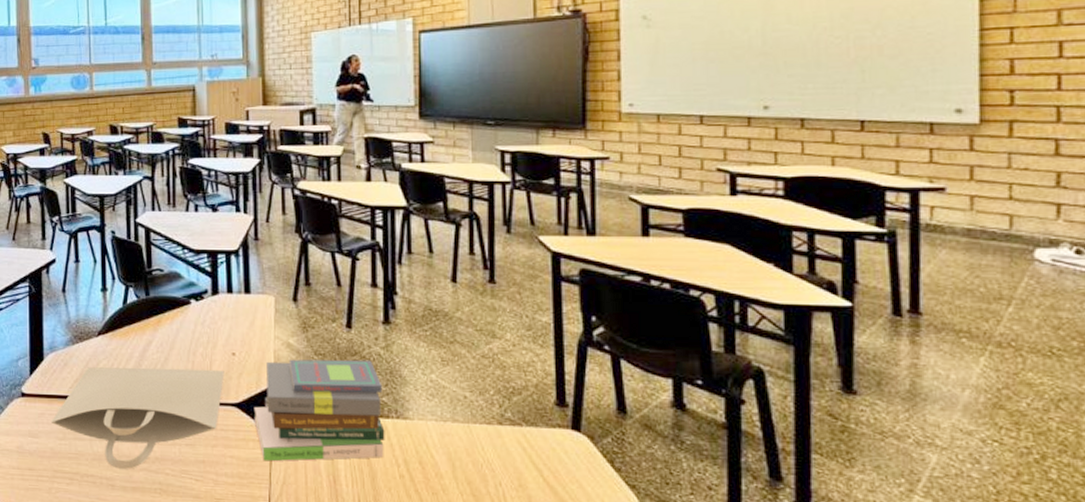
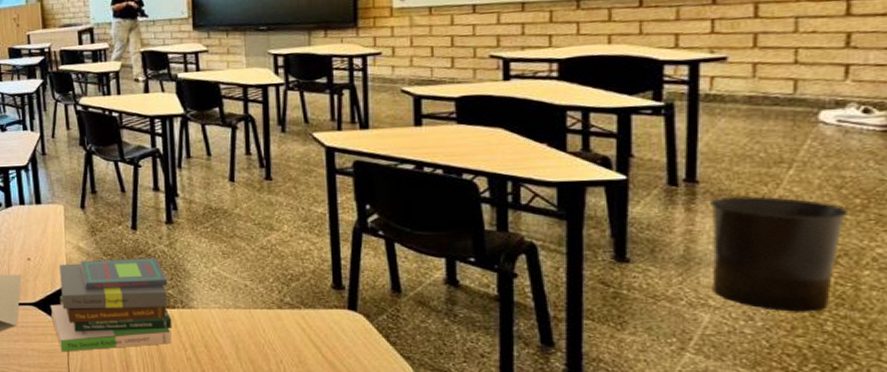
waste bin: none [934,332,1067,458] -> present [710,196,849,312]

